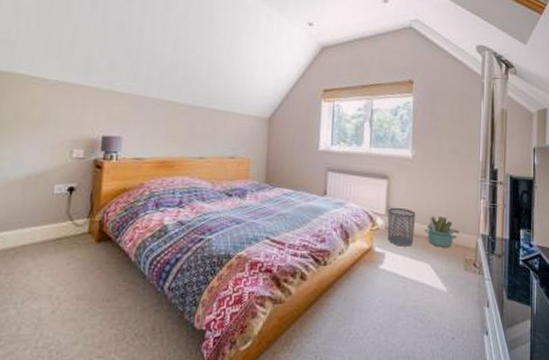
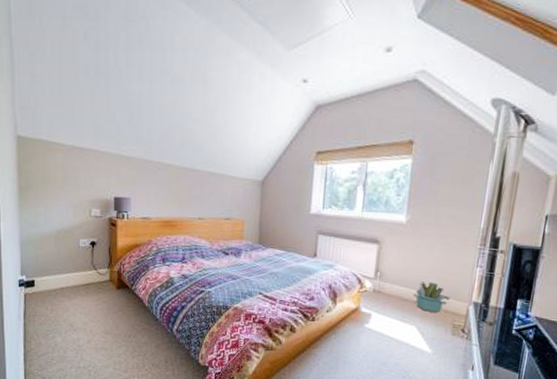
waste bin: present [387,207,416,247] -> none [375,271,406,309]

